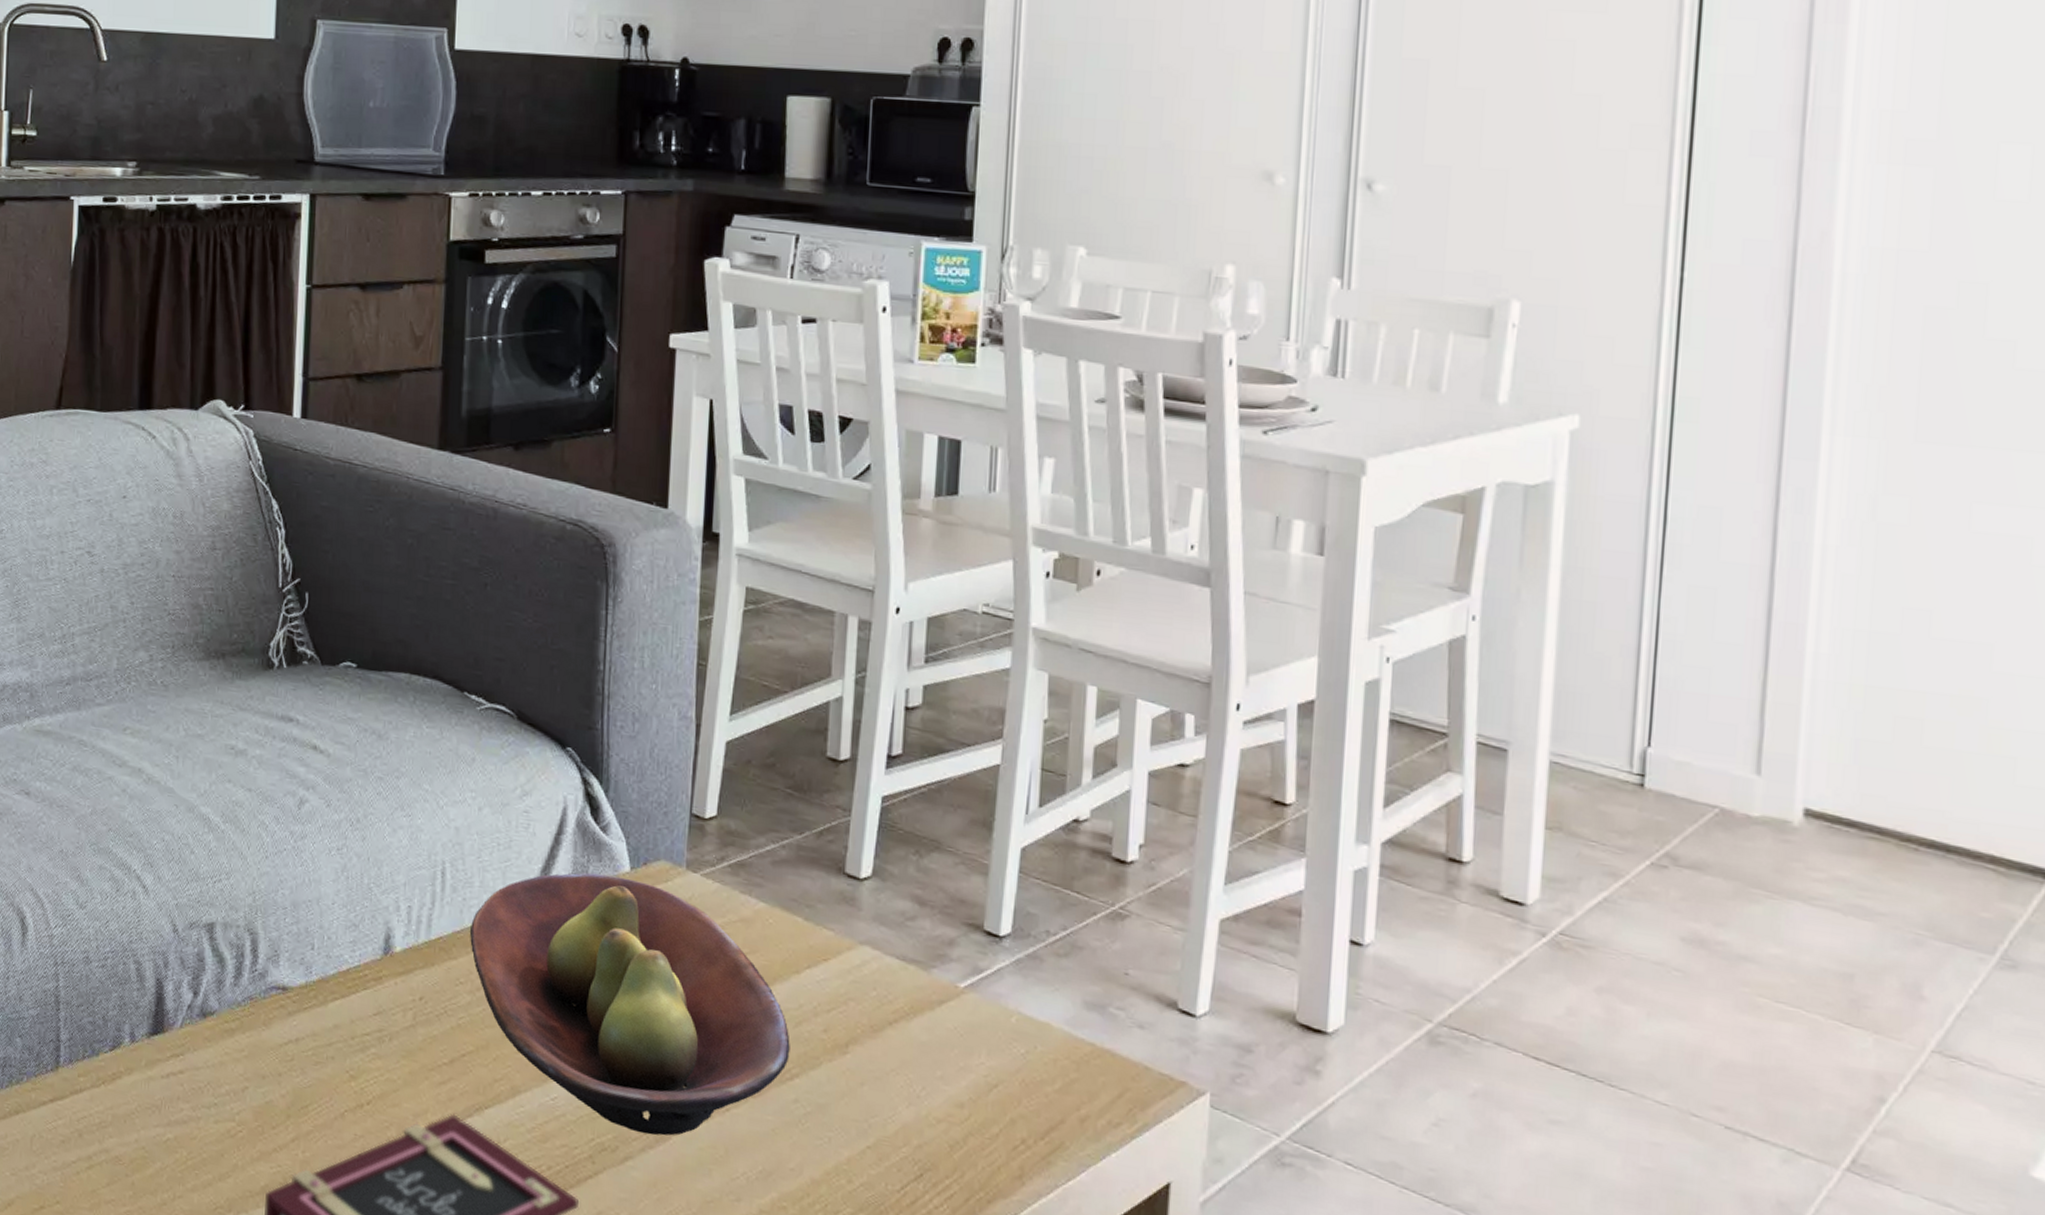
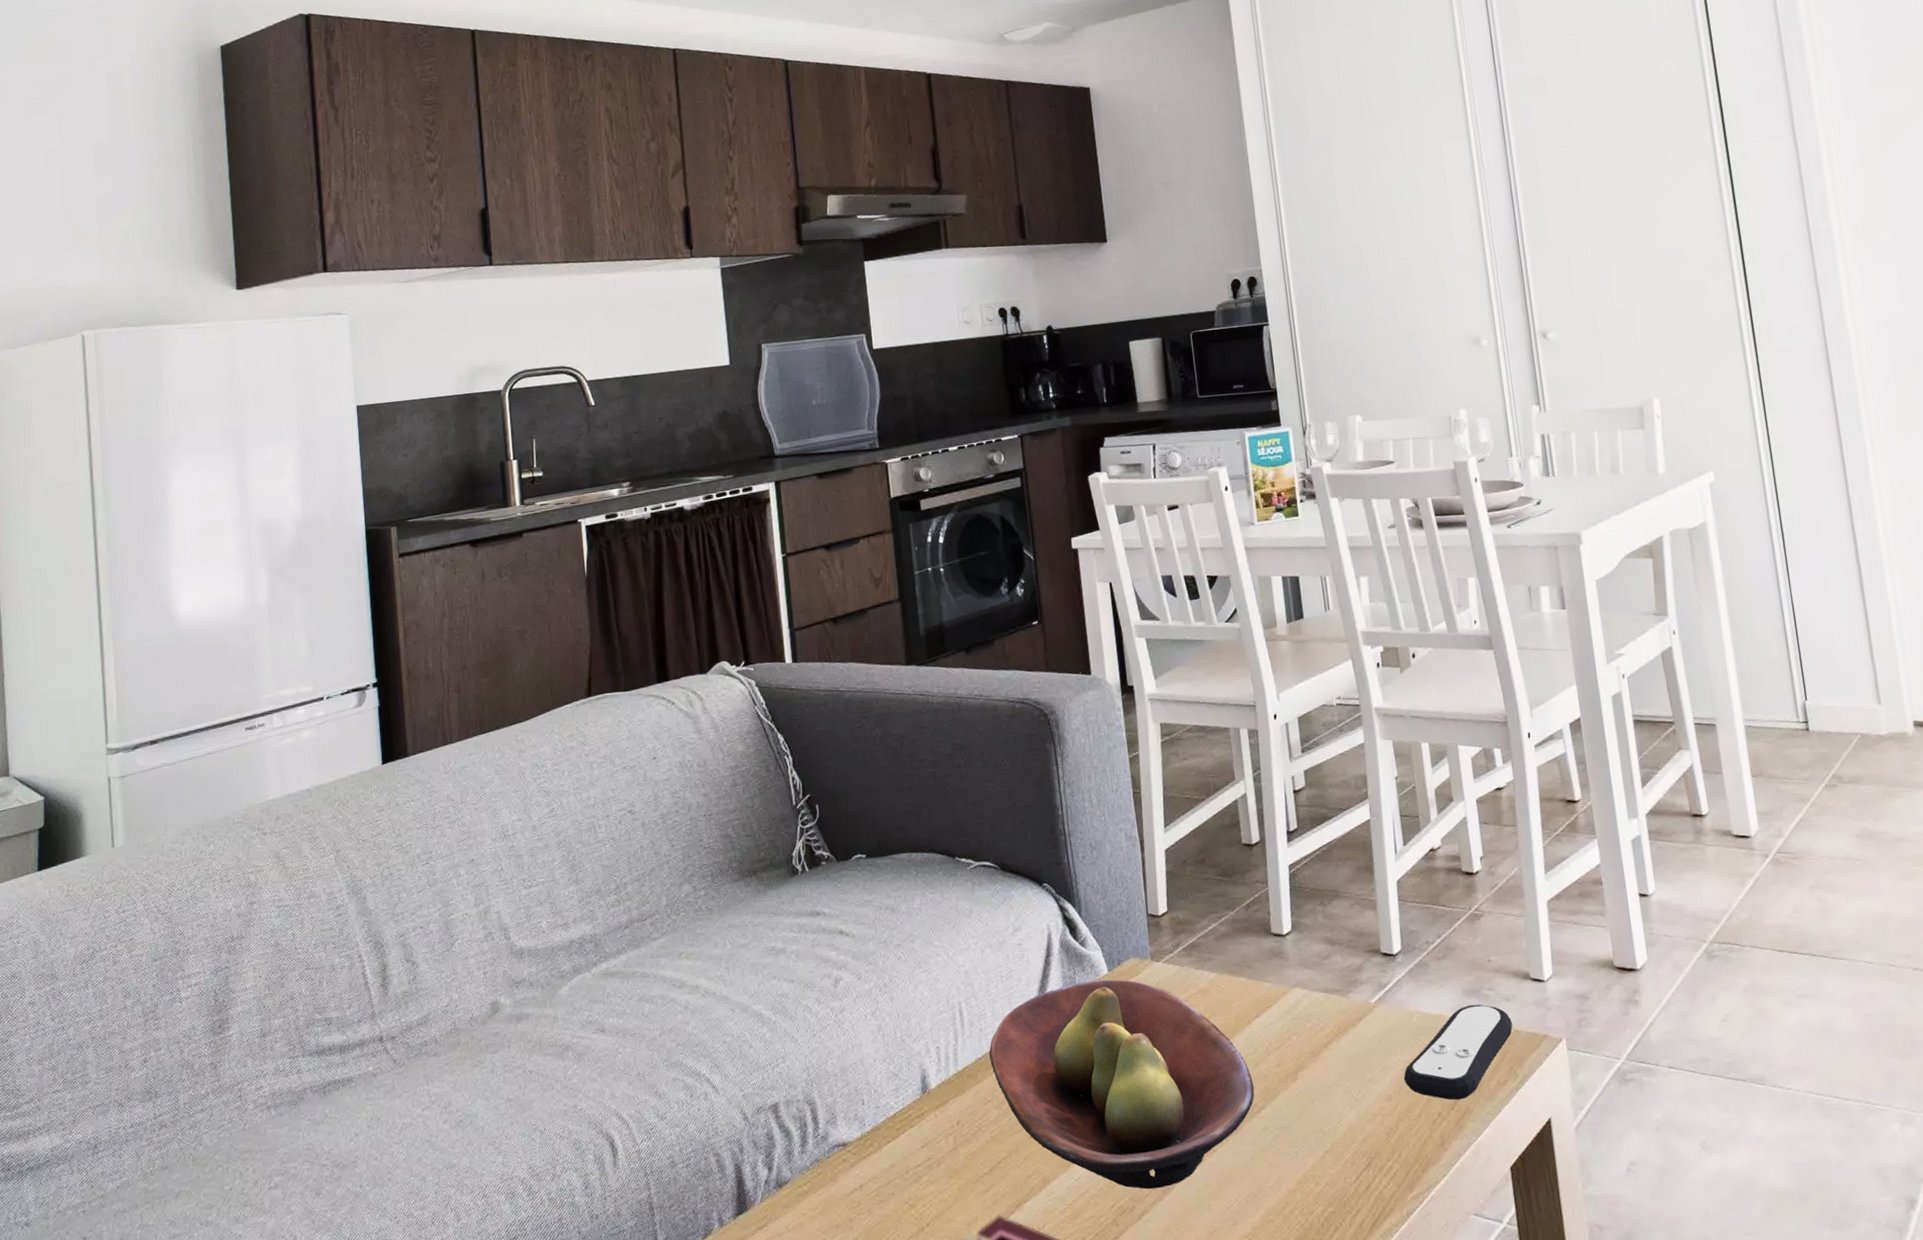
remote control: none [984,1020,1143,1131] -> present [1403,1004,1513,1100]

